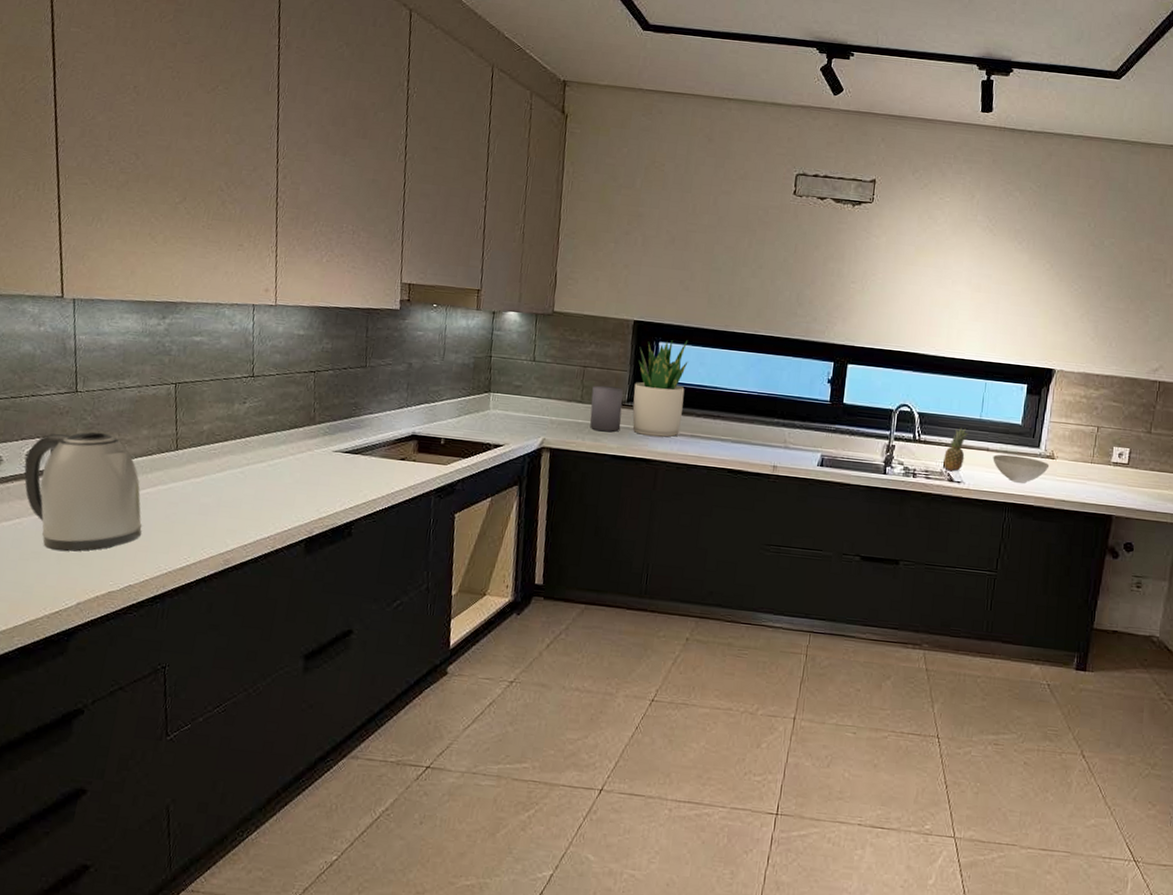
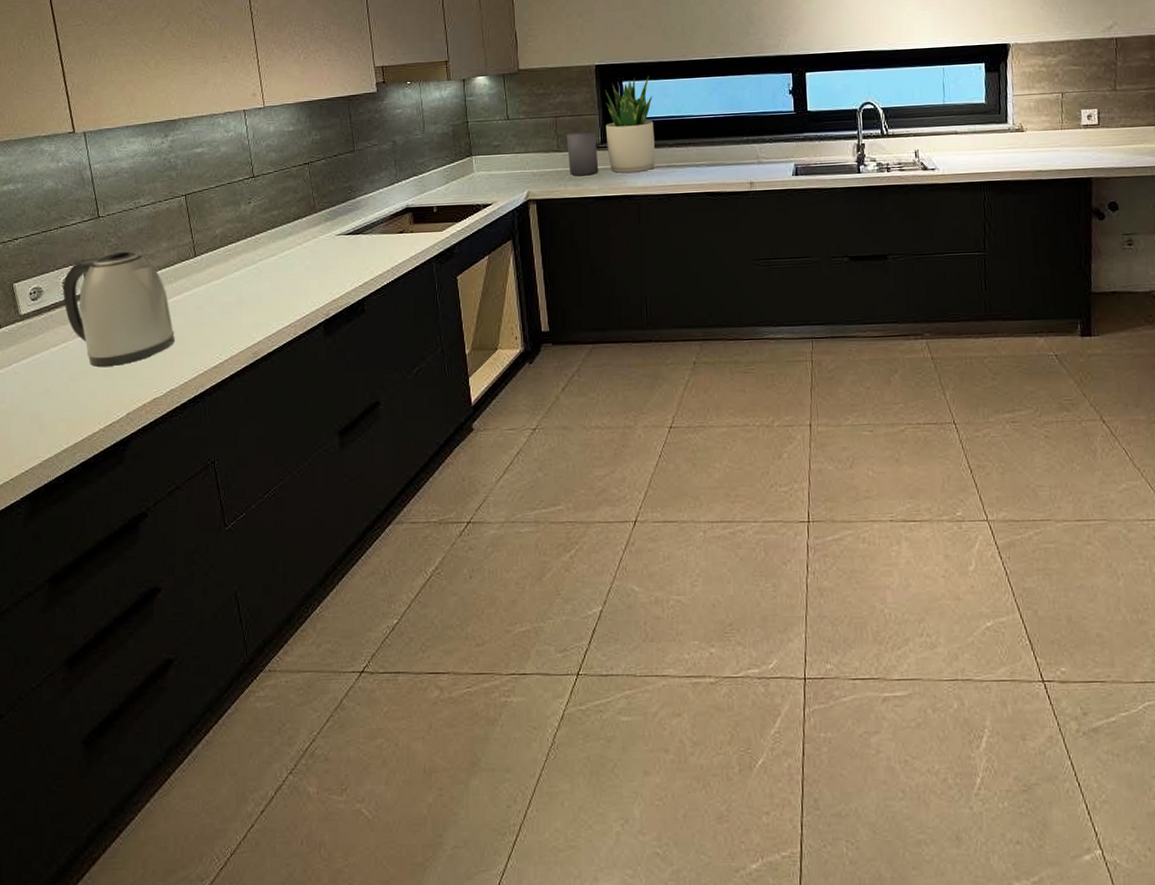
fruit: present [943,428,968,472] -> none [914,116,935,160]
bowl: present [993,454,1050,484] -> none [962,134,1020,161]

